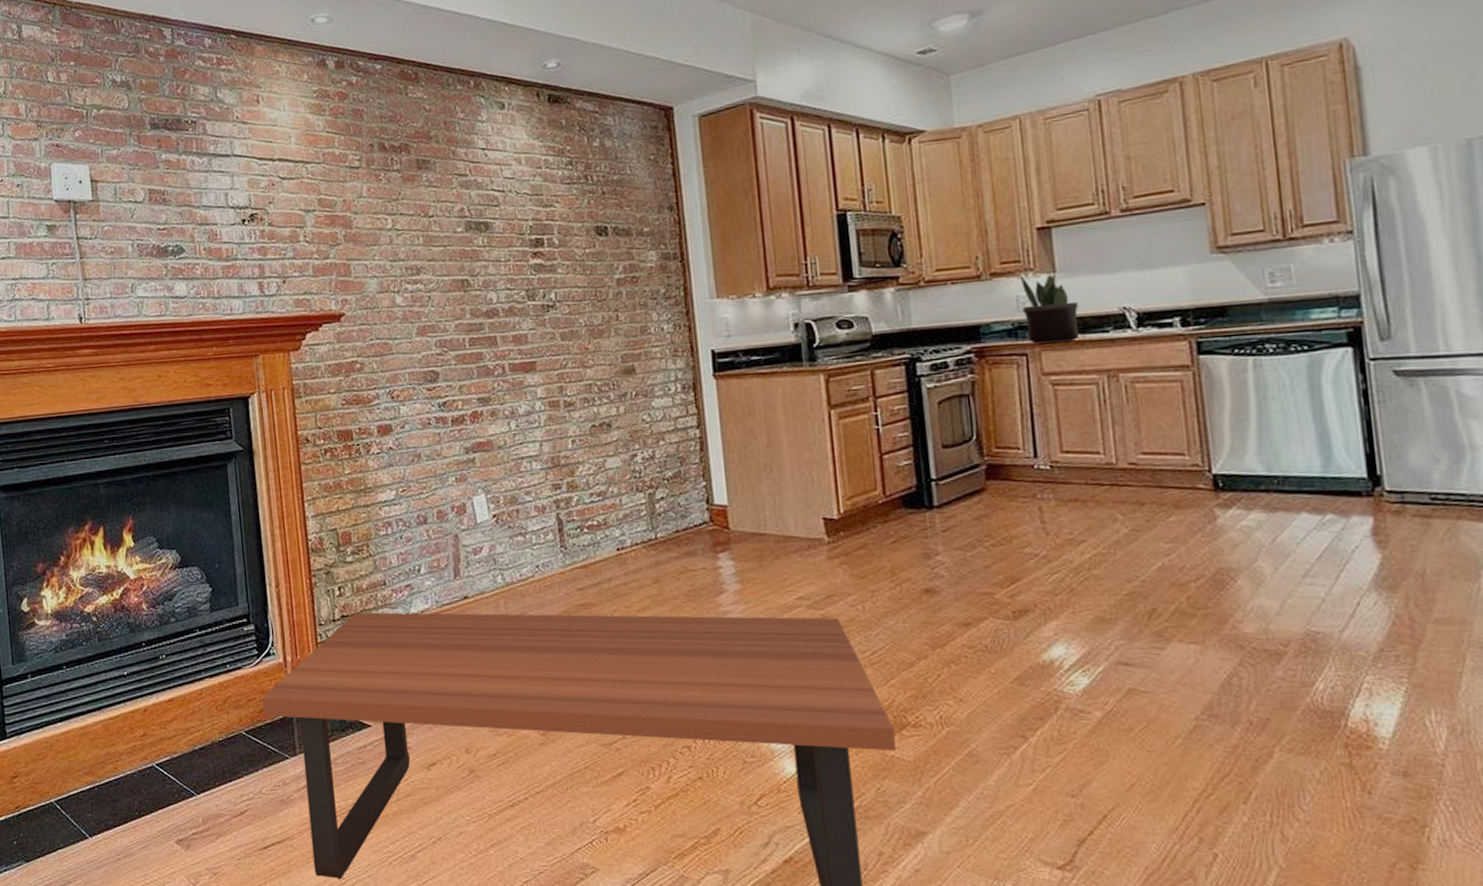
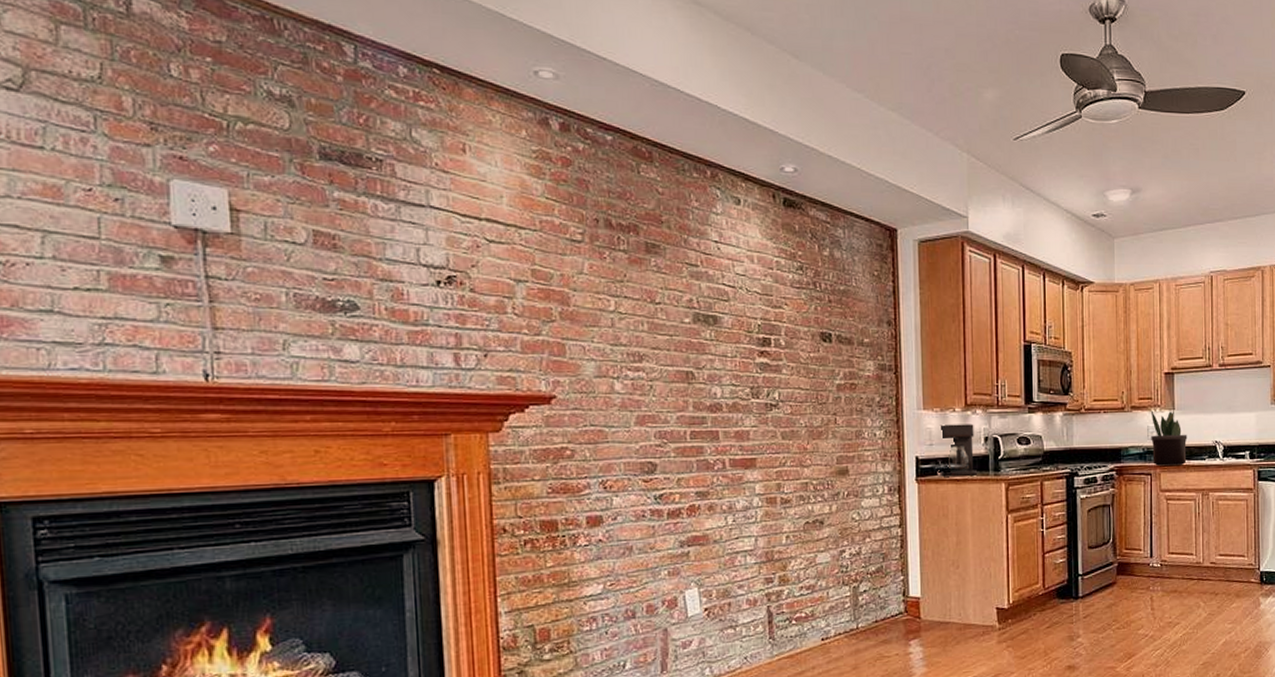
coffee maker: none [737,309,789,372] -> present [937,424,978,478]

